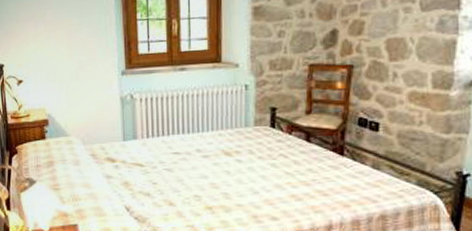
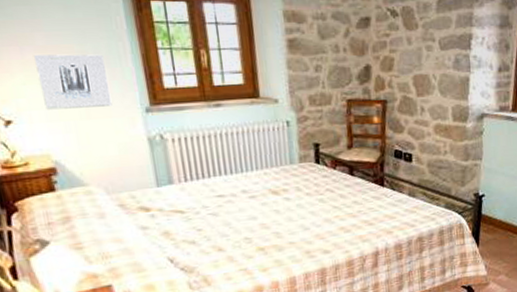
wall art: none [45,26,96,72] -> present [34,54,112,110]

